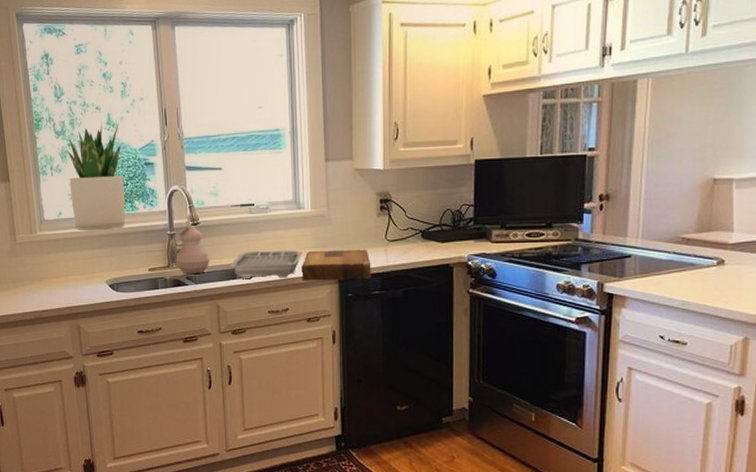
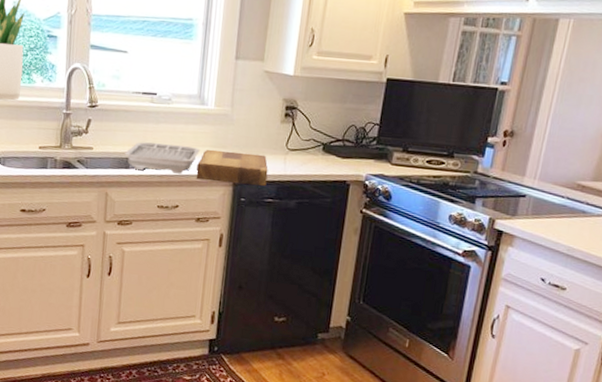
soap bottle: present [176,212,209,275] -> none [68,93,104,158]

